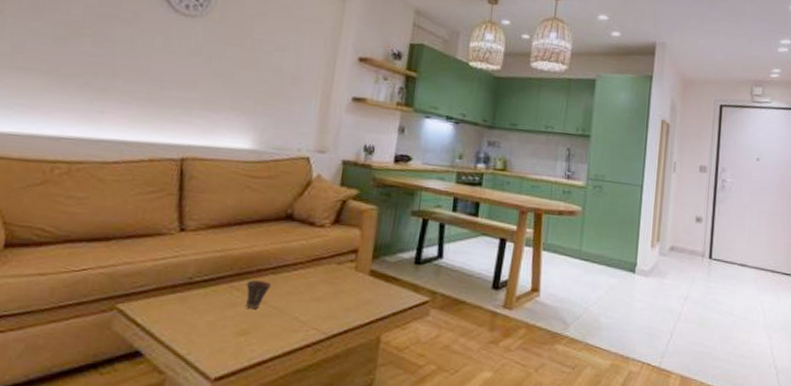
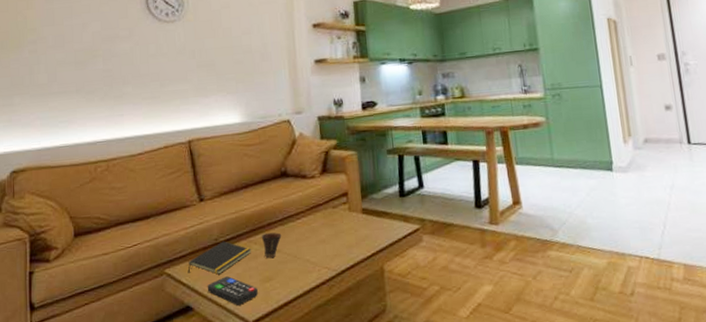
notepad: none [145,281,231,319] -> present [187,241,251,275]
remote control: none [166,322,229,358] -> present [207,276,258,305]

